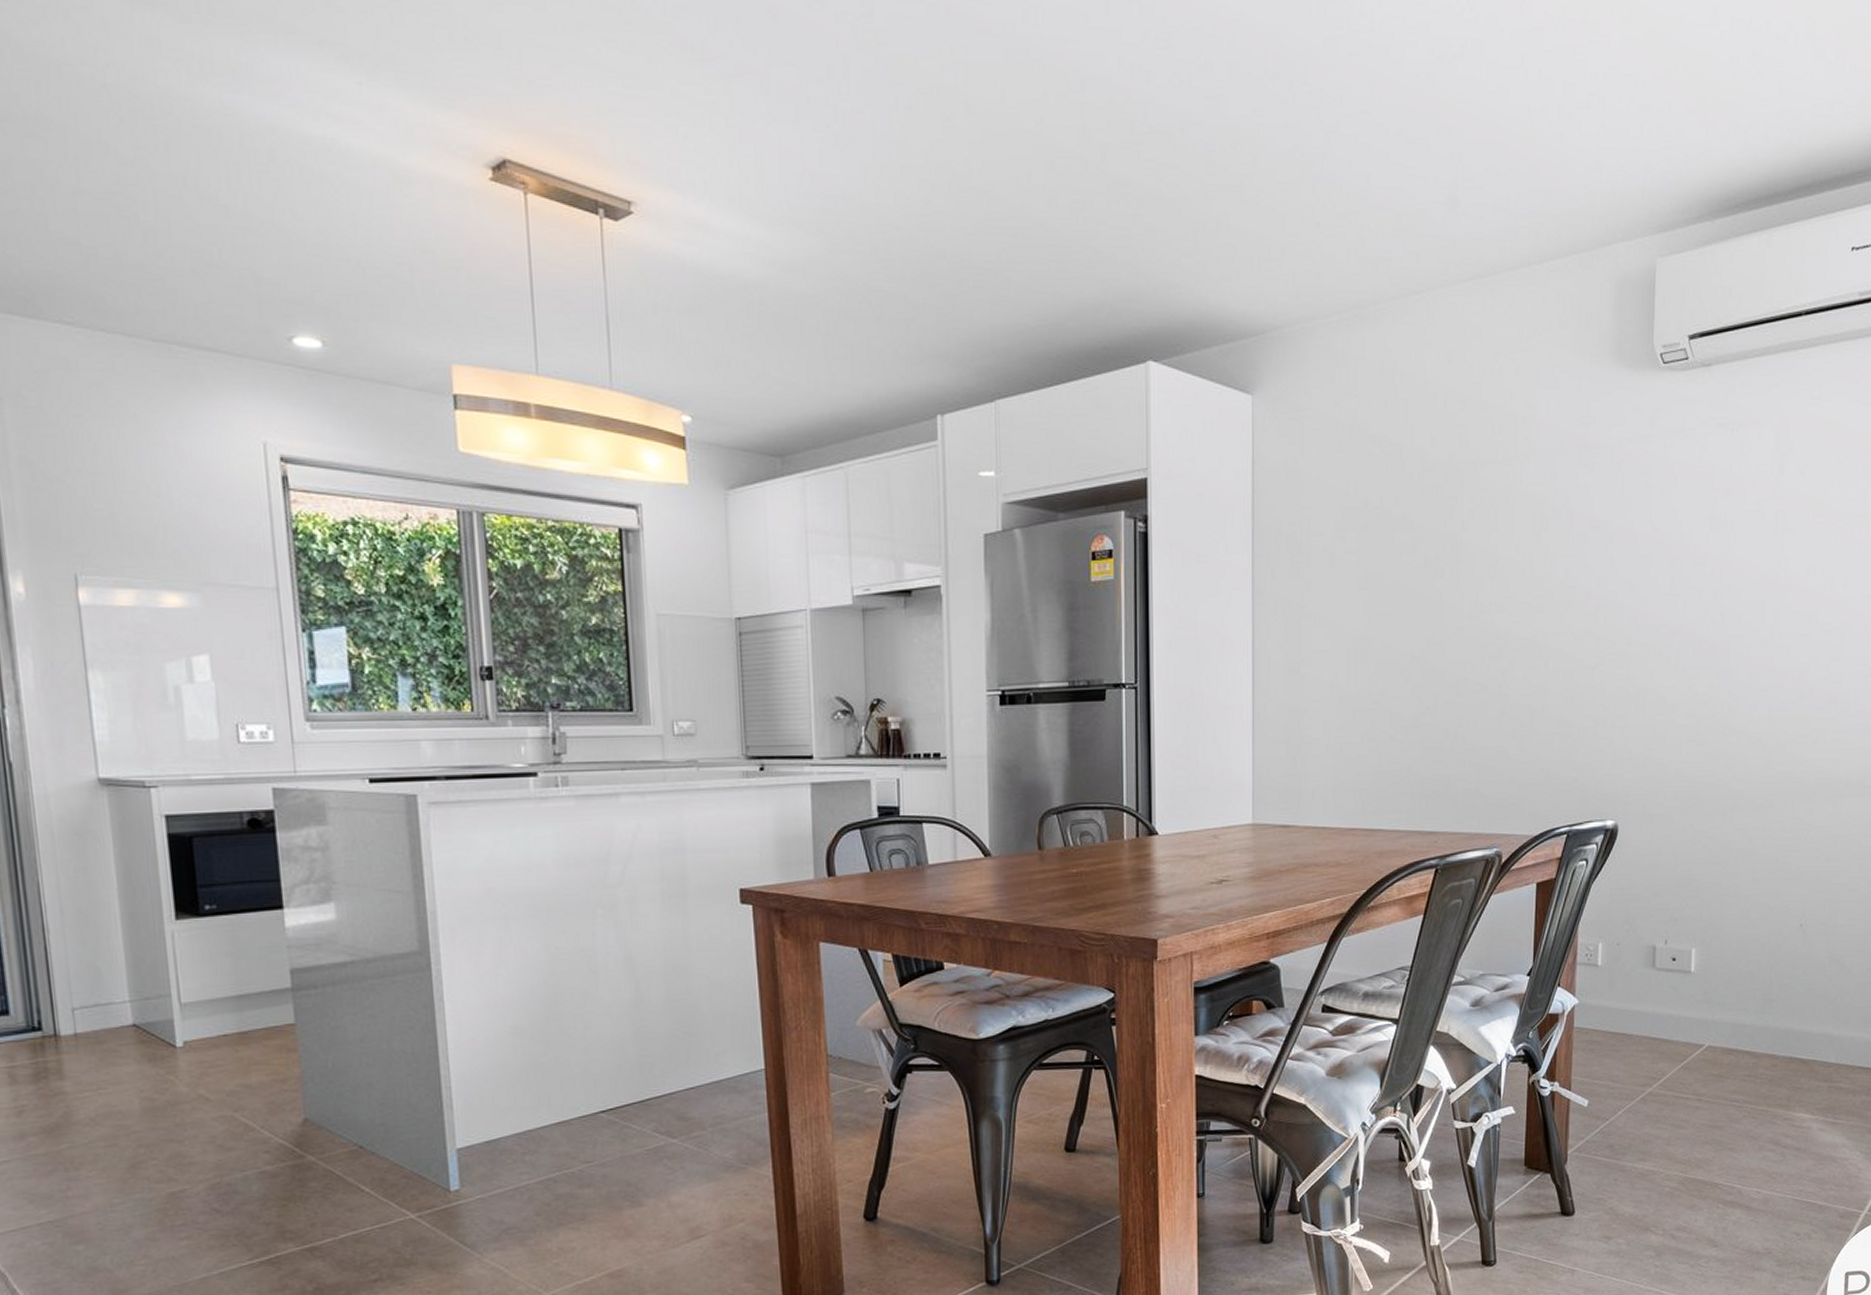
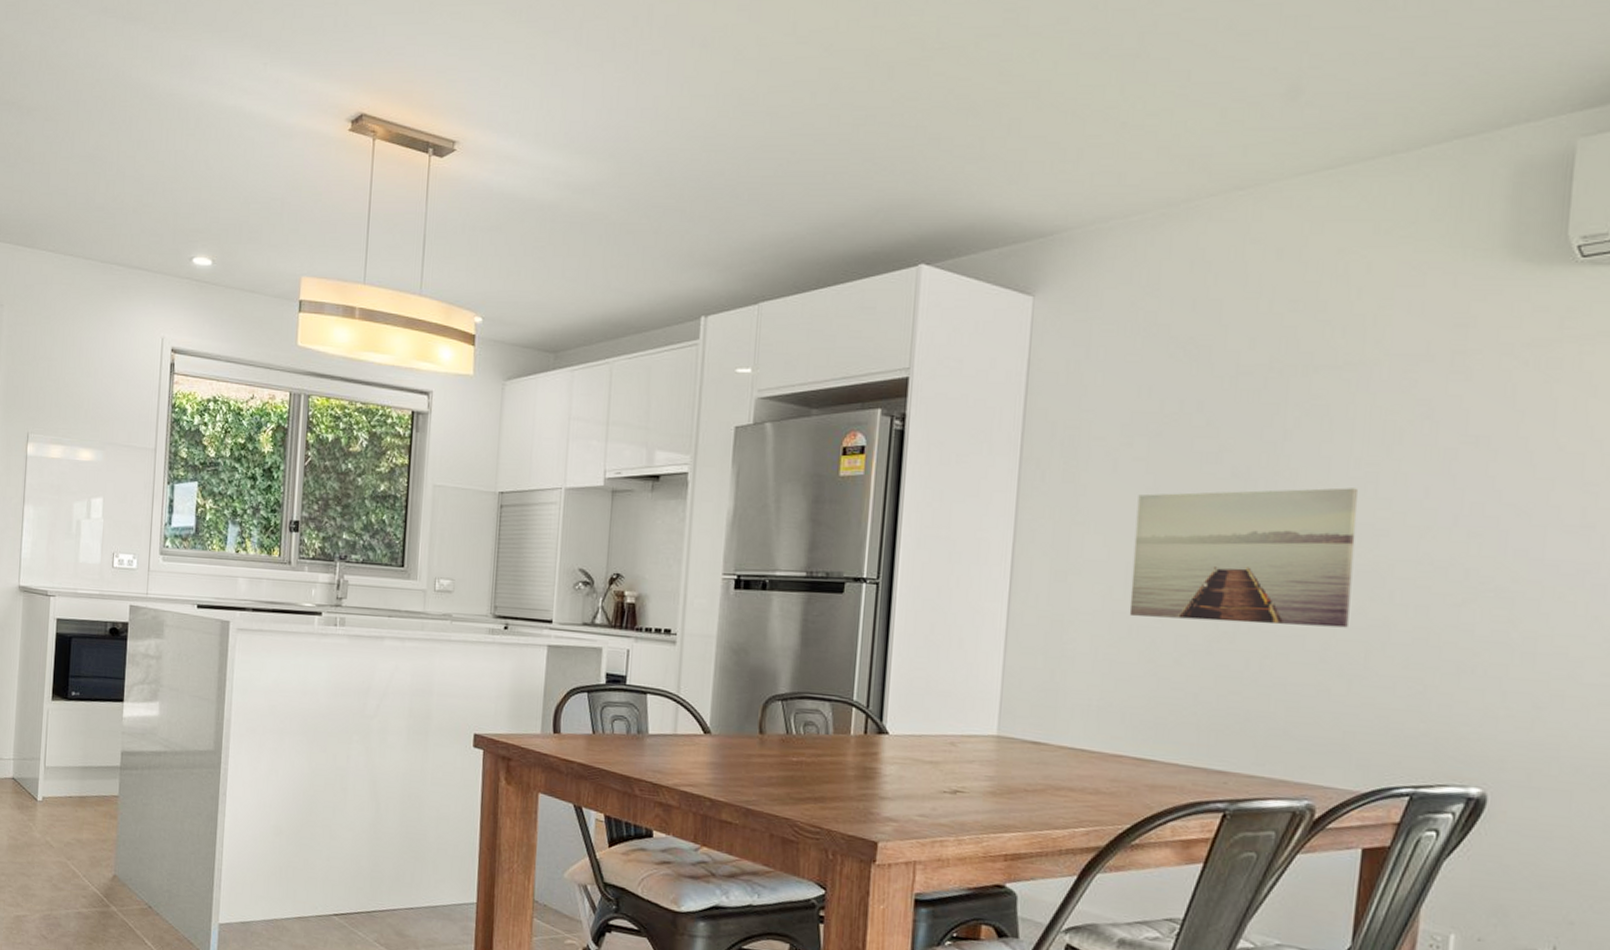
wall art: none [1352,571,1519,700] -> present [1129,487,1359,628]

